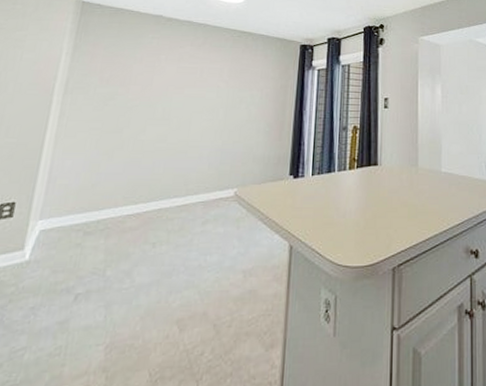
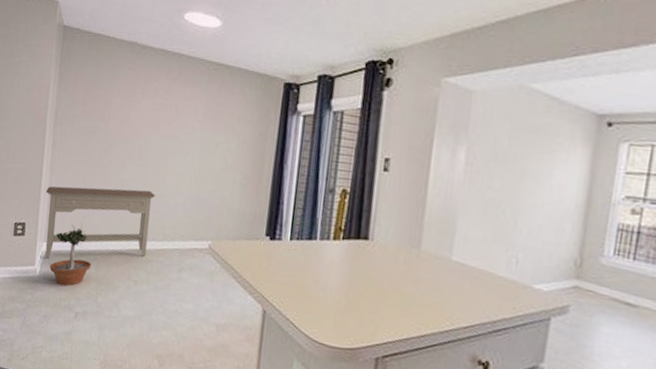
console table: none [38,148,179,240] -> present [44,186,156,260]
potted tree: none [44,191,101,266] -> present [49,222,92,286]

